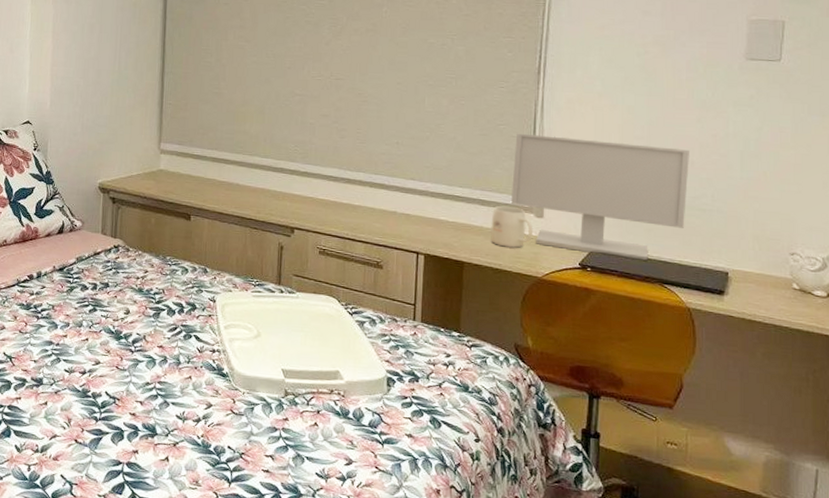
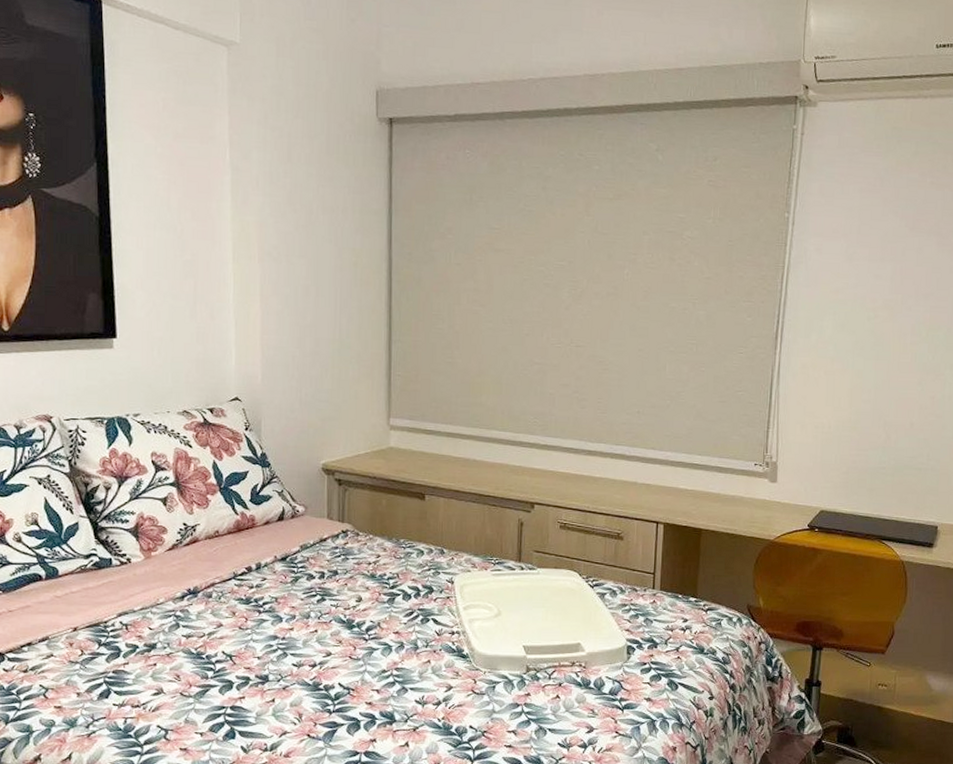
mug: present [491,205,533,248] -> none [727,472,767,513]
computer monitor: present [511,133,689,262] -> none [747,399,910,520]

